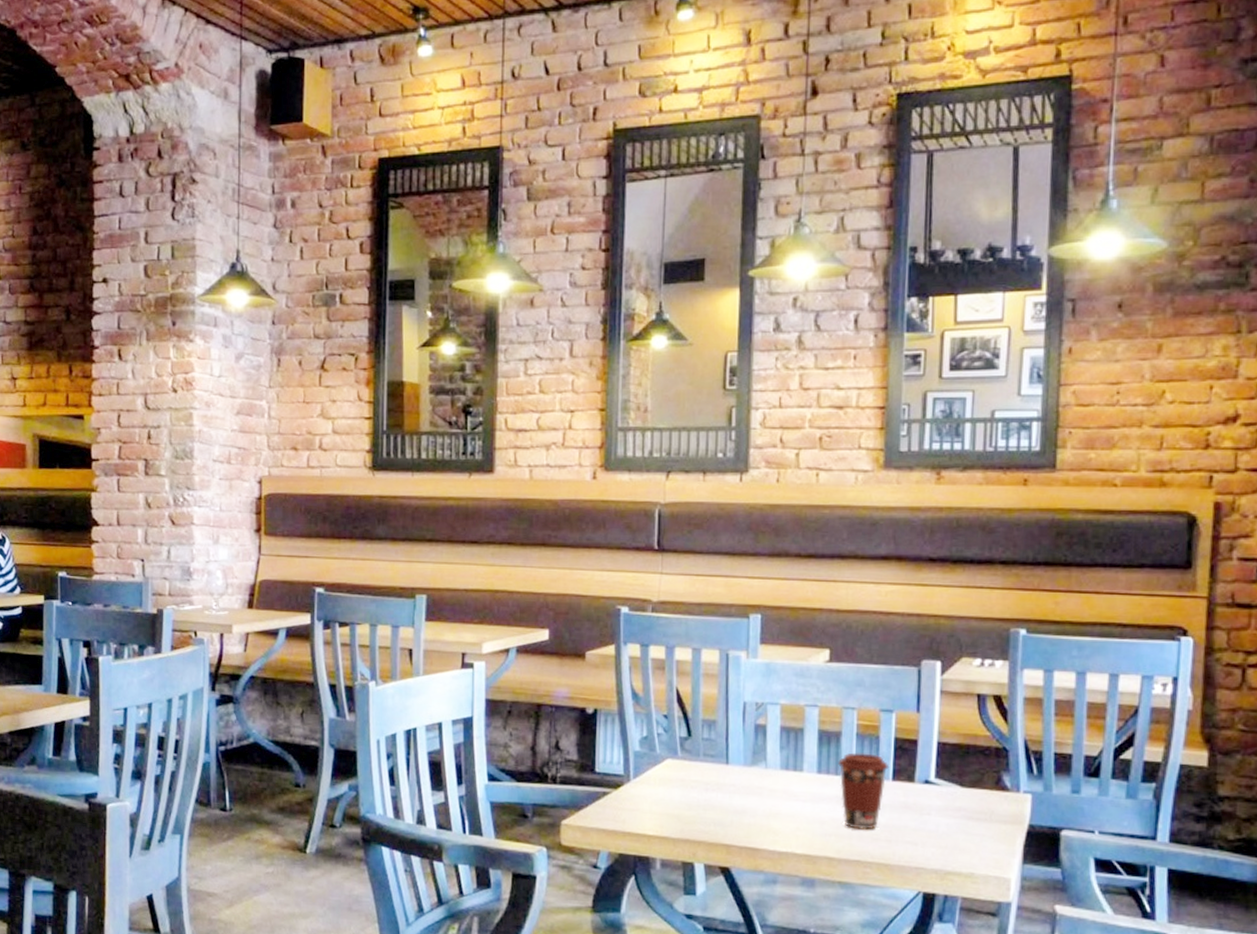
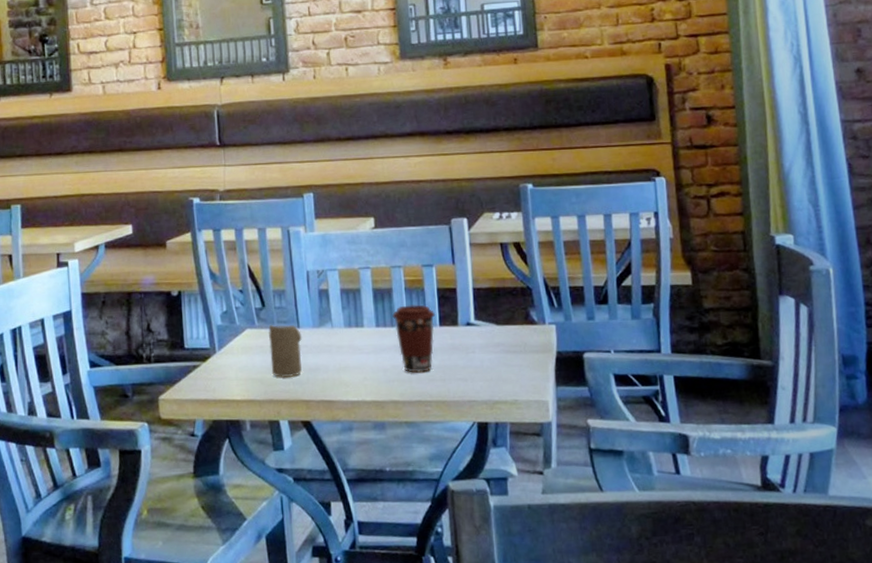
candle: none [691,758,731,818] -> present [268,325,303,378]

